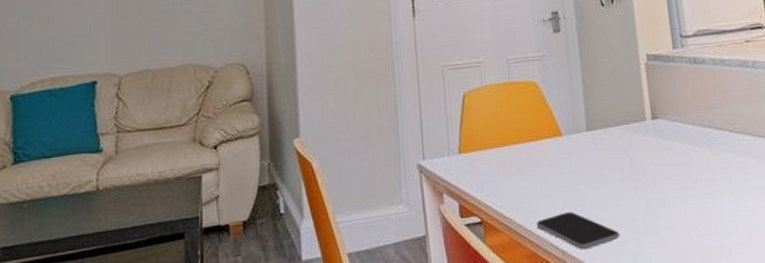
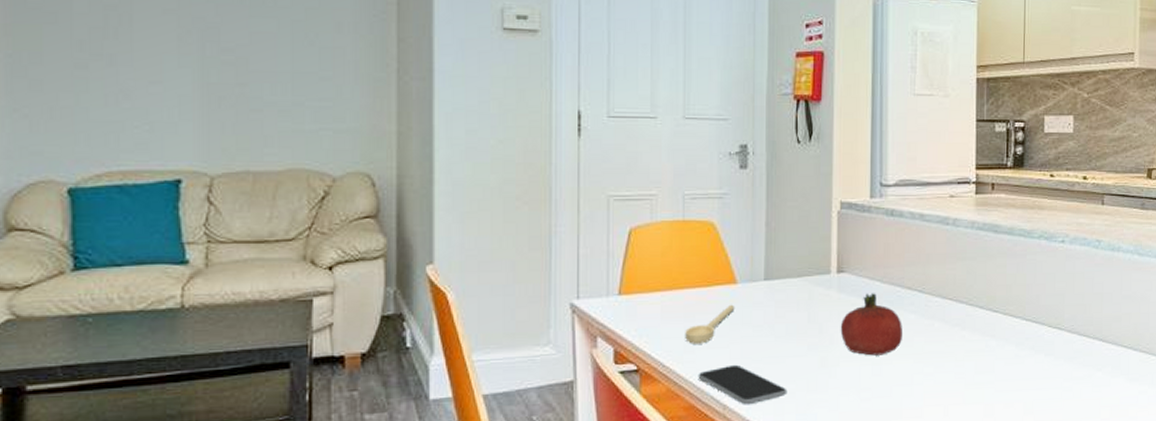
spoon: none [520,155,564,195] -> present [685,304,735,344]
fruit: none [661,136,721,196] -> present [840,293,902,356]

